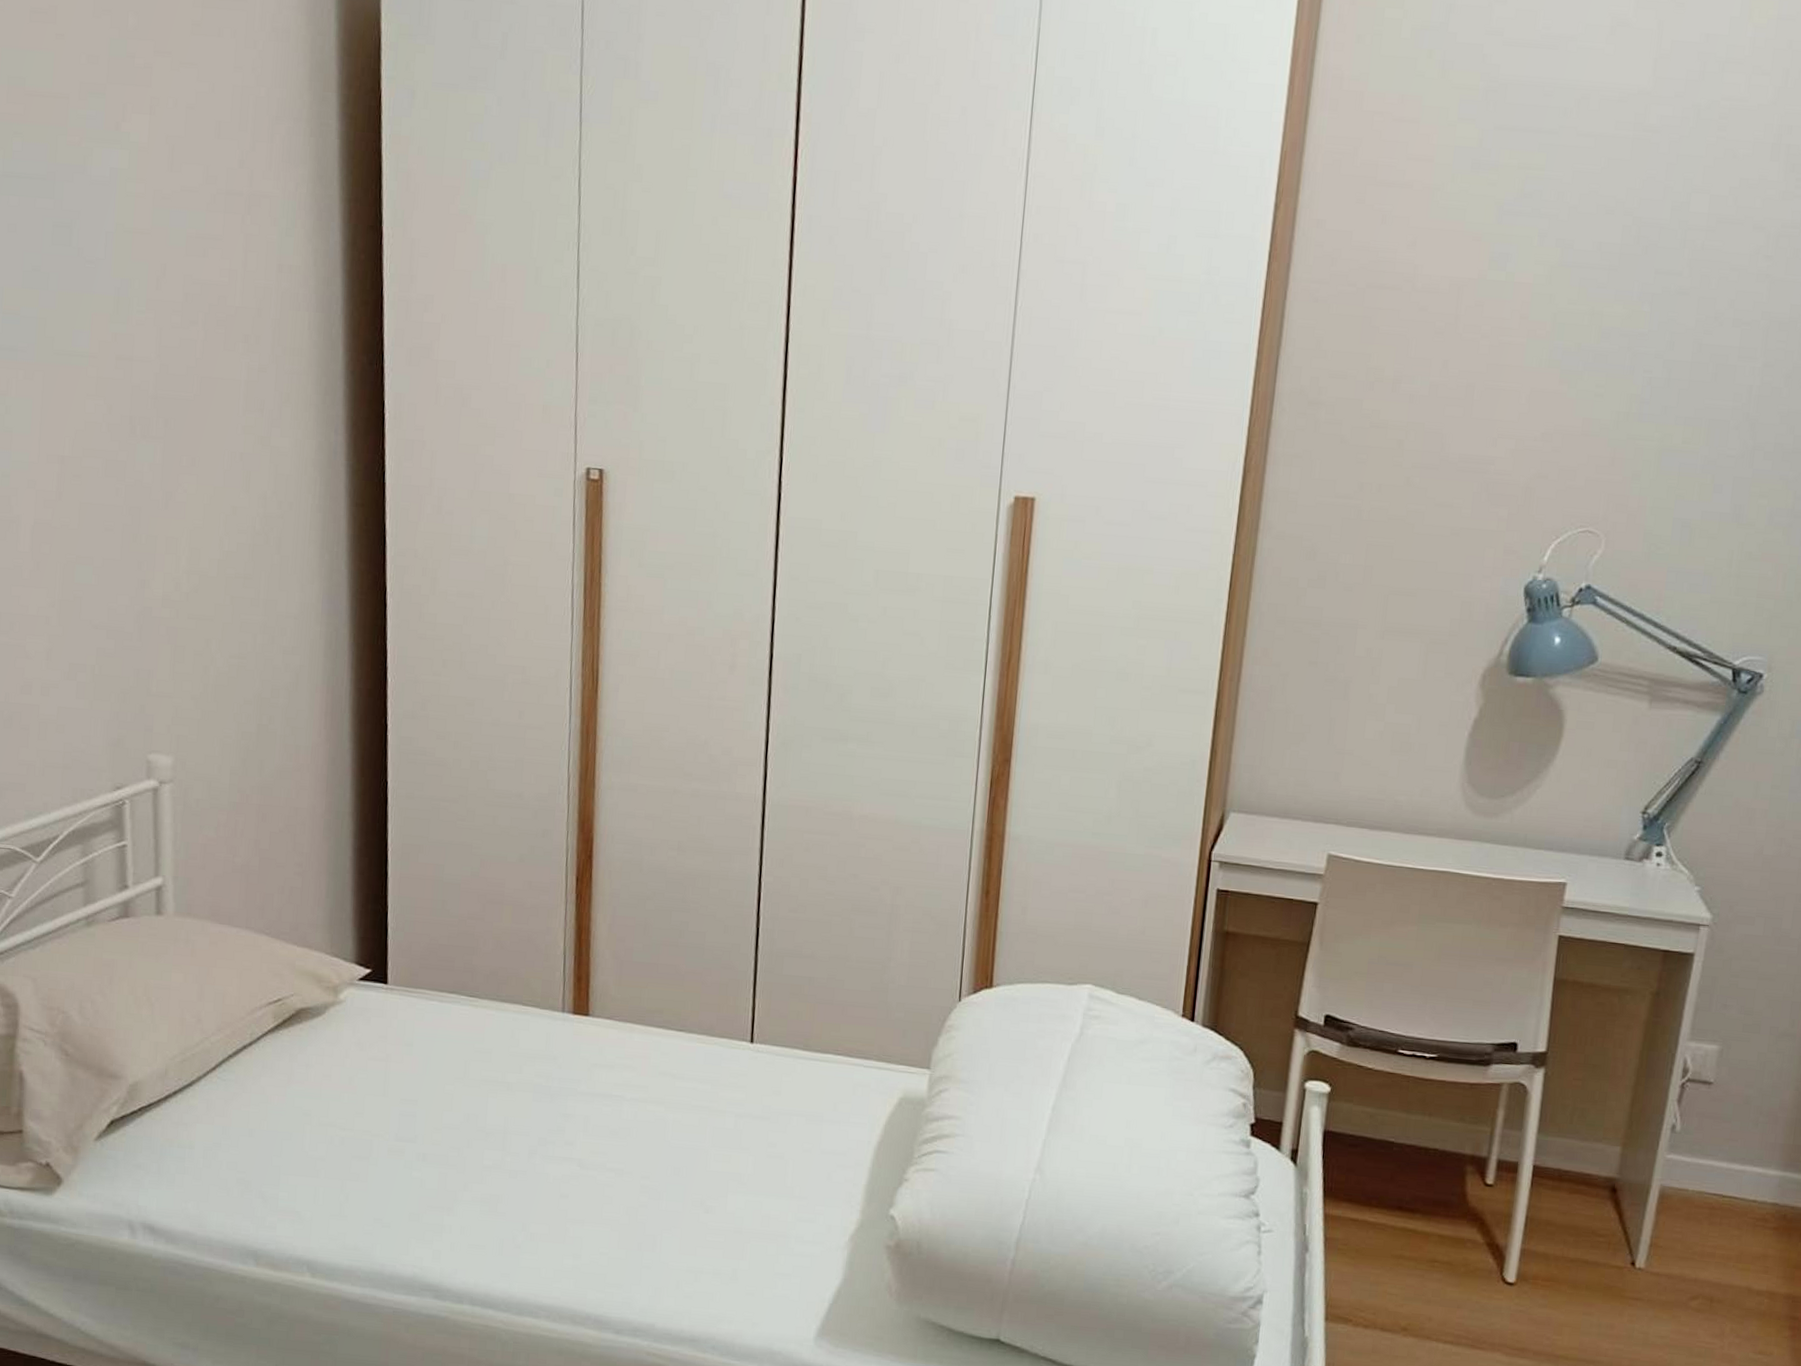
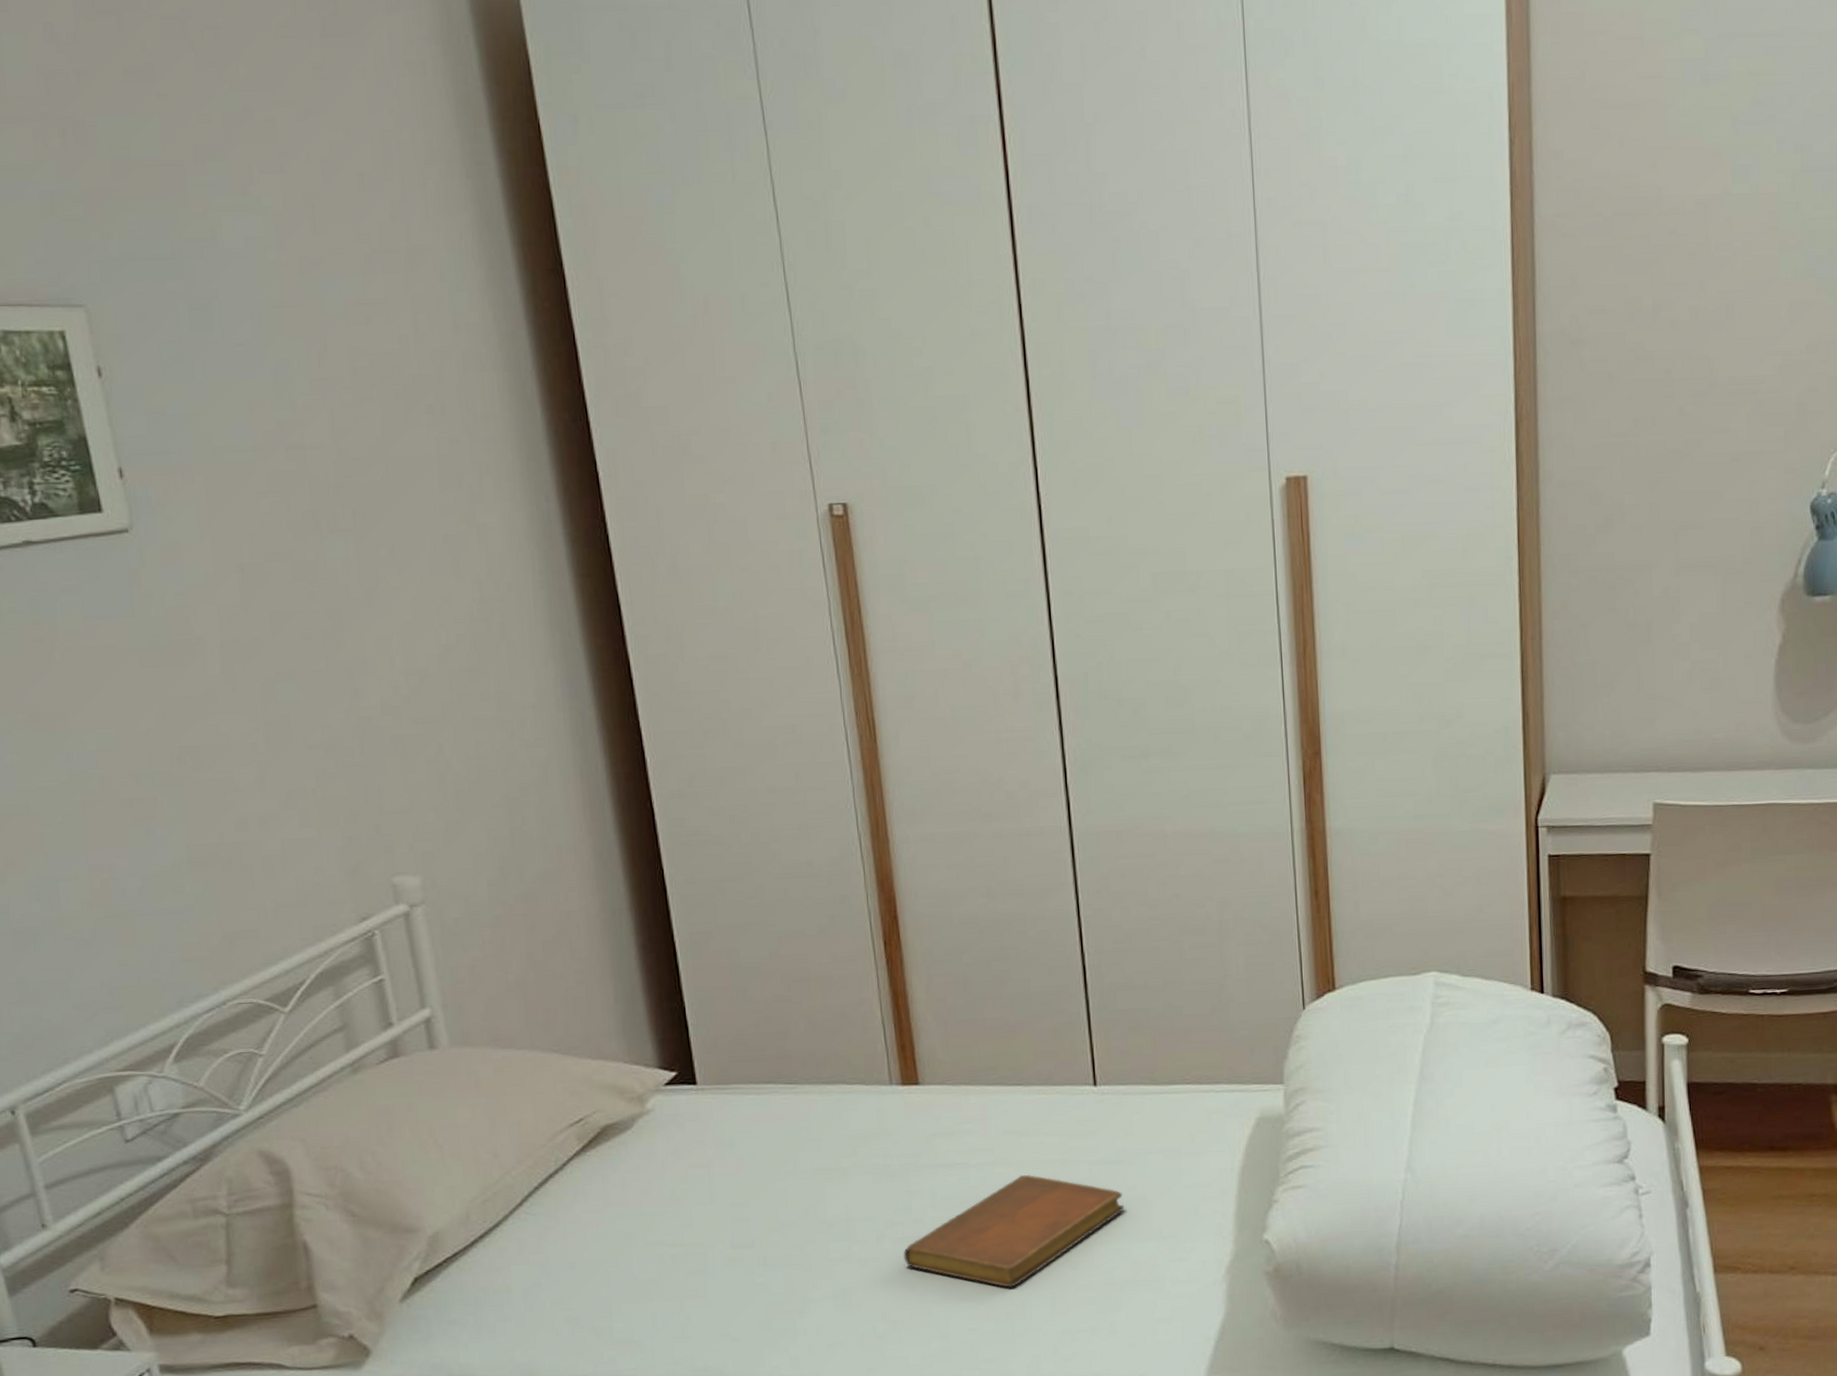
notebook: none [550,1115,763,1220] -> present [903,1174,1125,1288]

